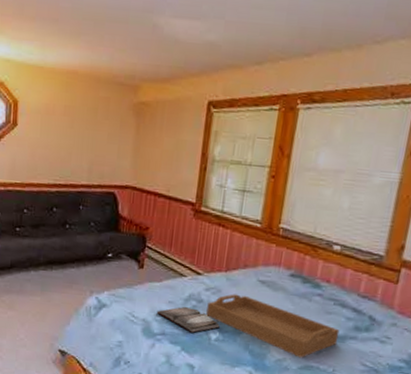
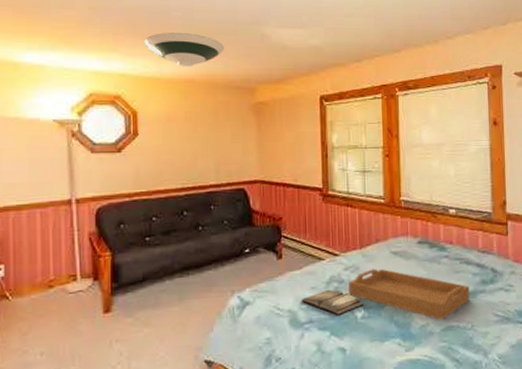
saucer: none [30,16,112,57] -> present [144,33,224,67]

